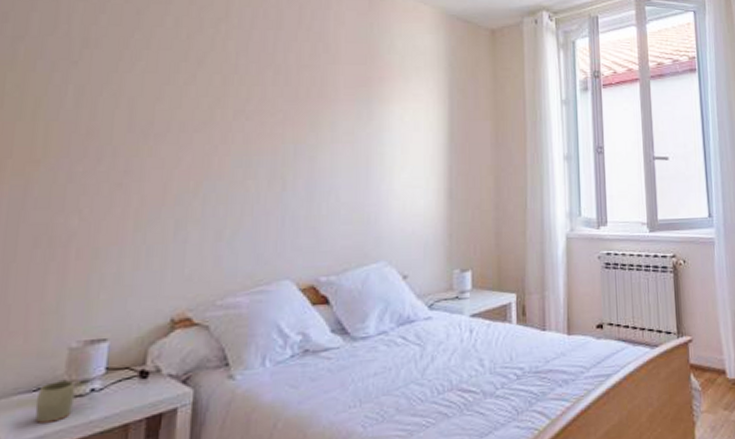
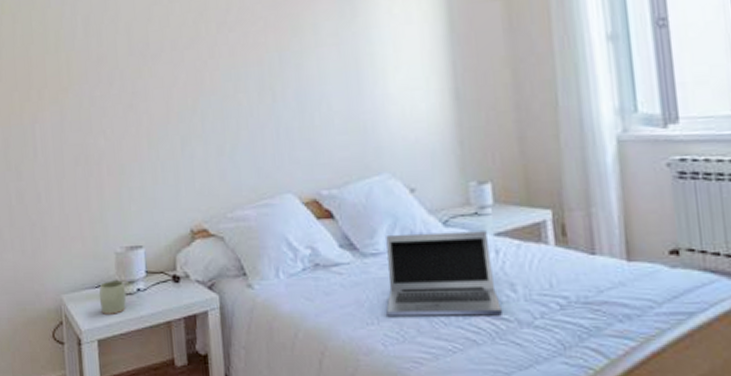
laptop: none [369,313,471,398] -> present [386,231,502,316]

